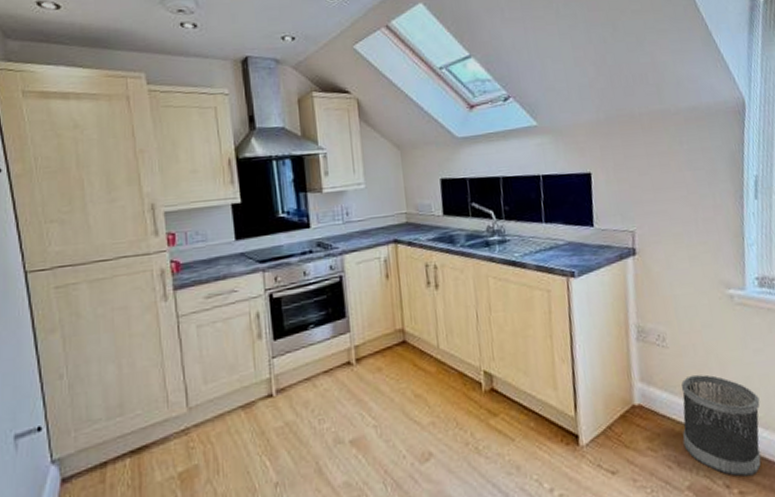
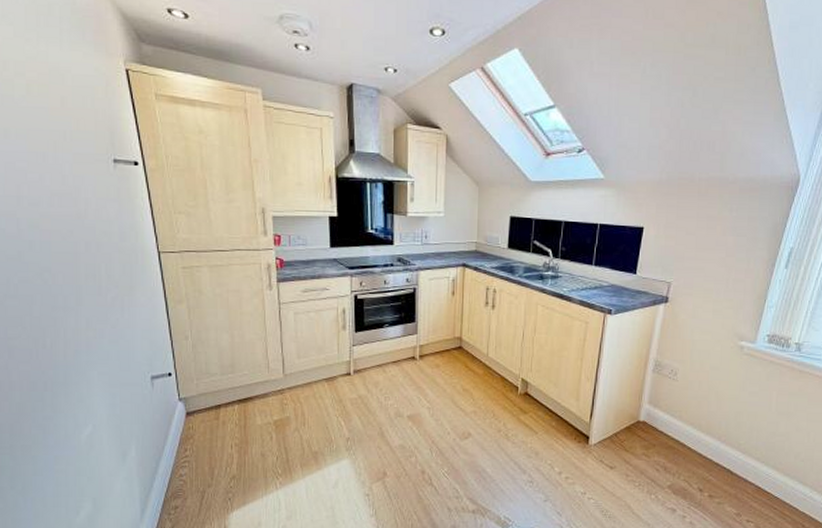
wastebasket: present [681,374,762,477] -> none [672,404,744,485]

